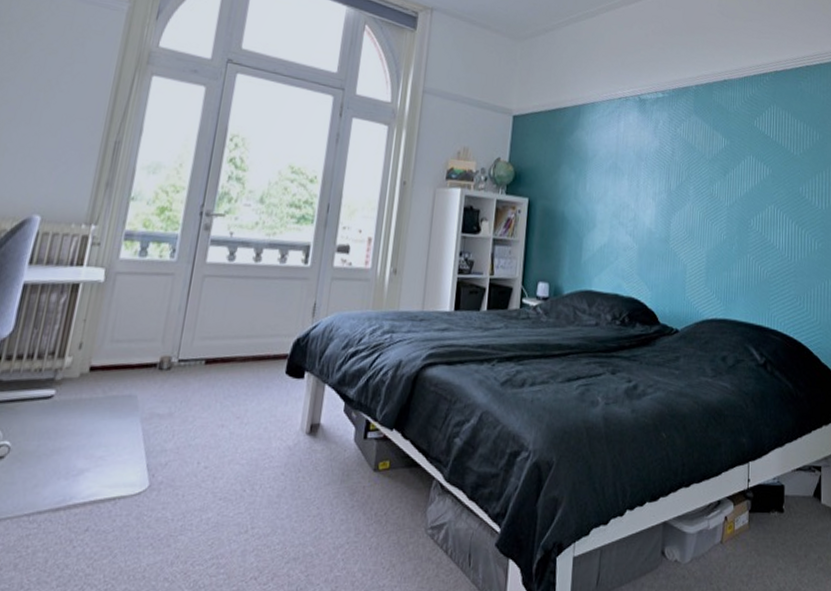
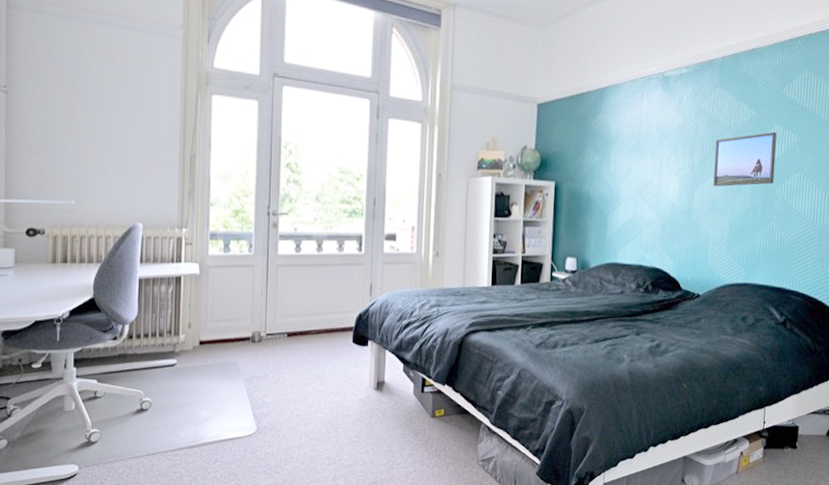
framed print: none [689,162,750,216] -> present [713,131,777,187]

